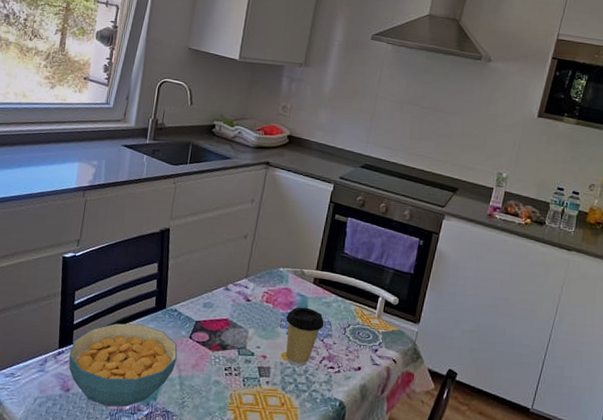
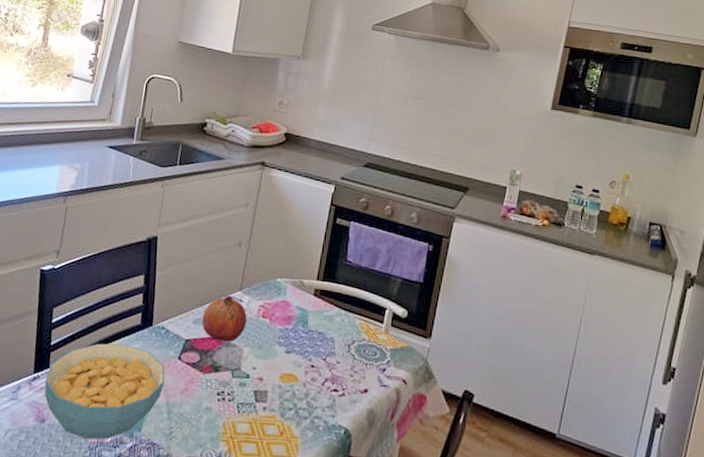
fruit: none [211,282,252,324] -> present [202,295,247,342]
coffee cup: present [286,307,324,367] -> none [284,322,327,390]

